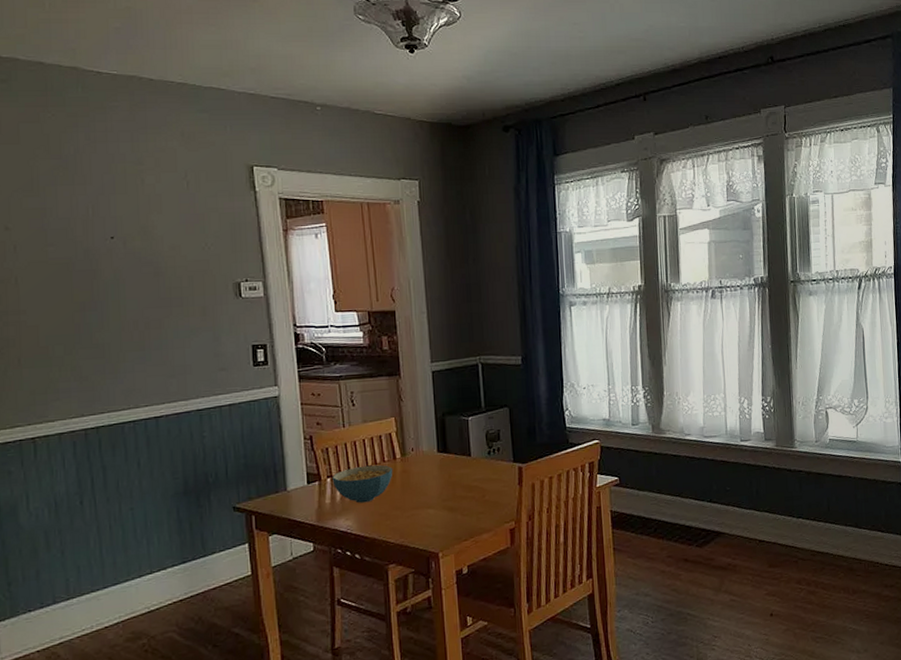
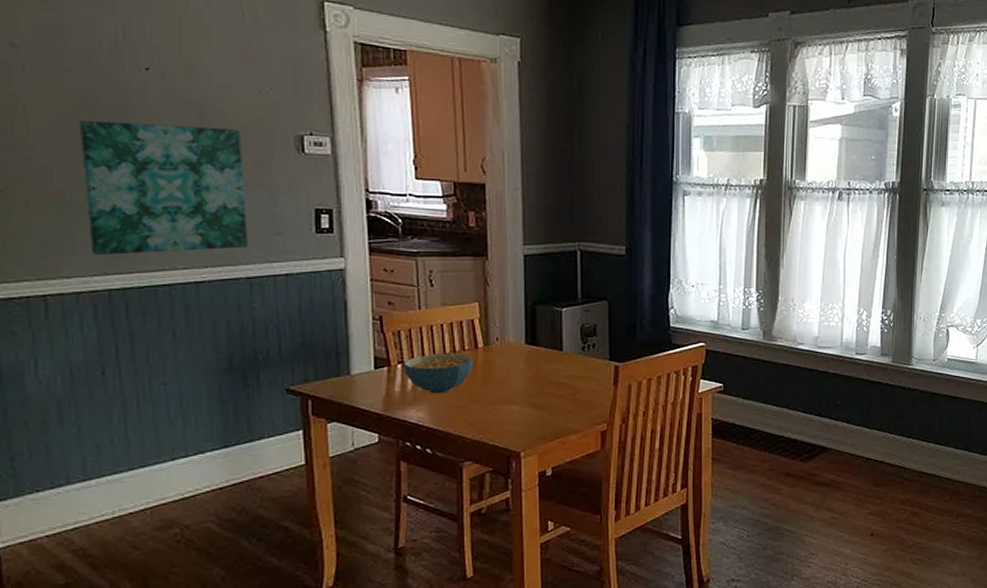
wall art: none [60,281,198,401] -> present [80,119,249,256]

